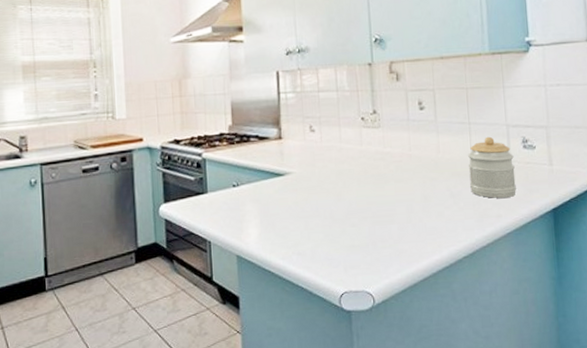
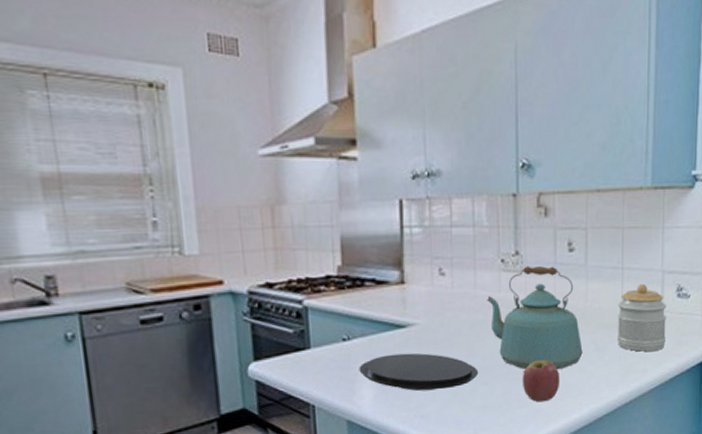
plate: none [246,197,347,231] -> present [359,353,479,392]
kettle: none [351,122,439,213] -> present [487,266,583,369]
apple: none [385,204,420,244] -> present [522,359,560,402]

